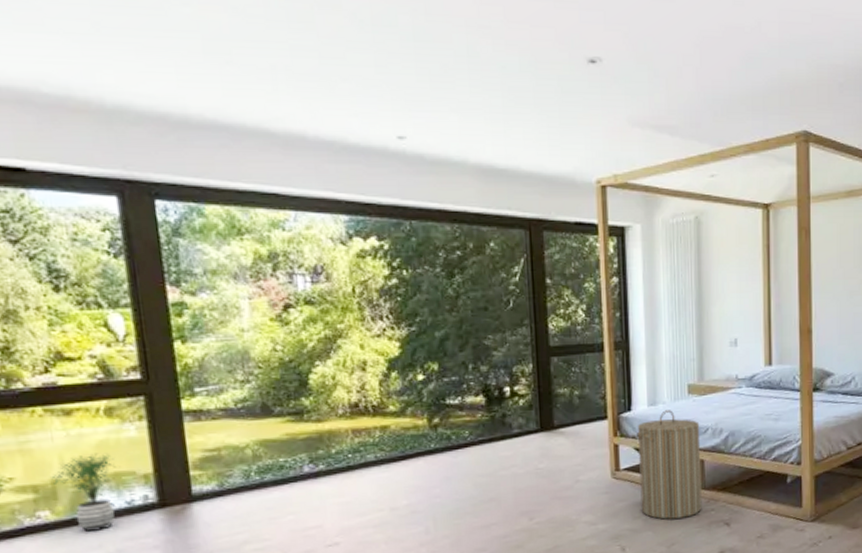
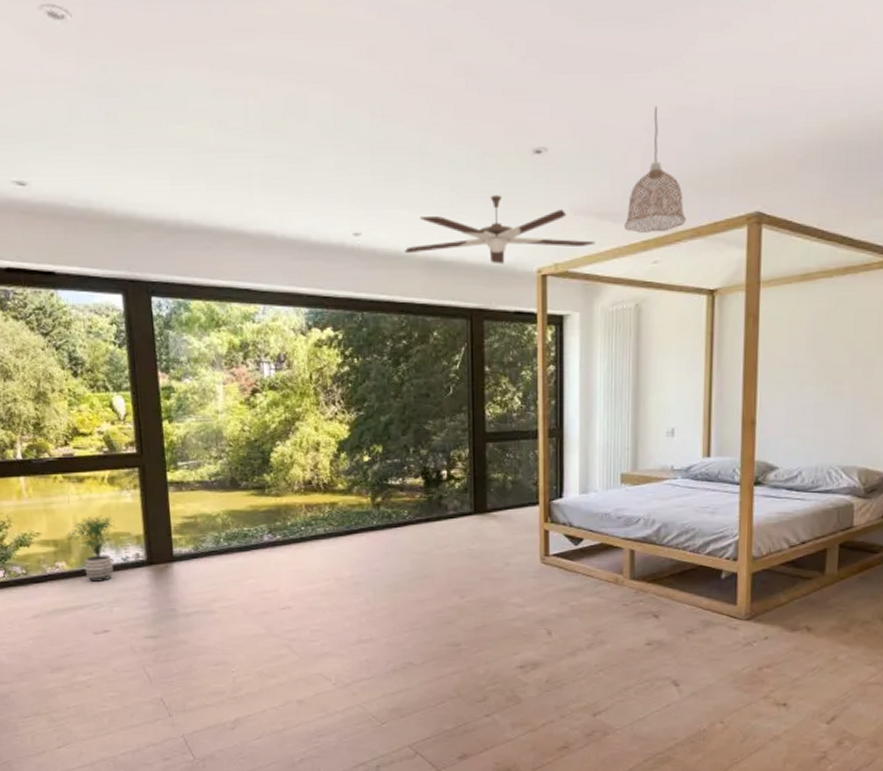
ceiling fan: none [456,103,653,174] -> present [405,195,595,265]
laundry hamper: present [637,410,702,520] -> none [567,498,632,607]
pendant lamp: none [681,23,739,147] -> present [625,106,686,233]

